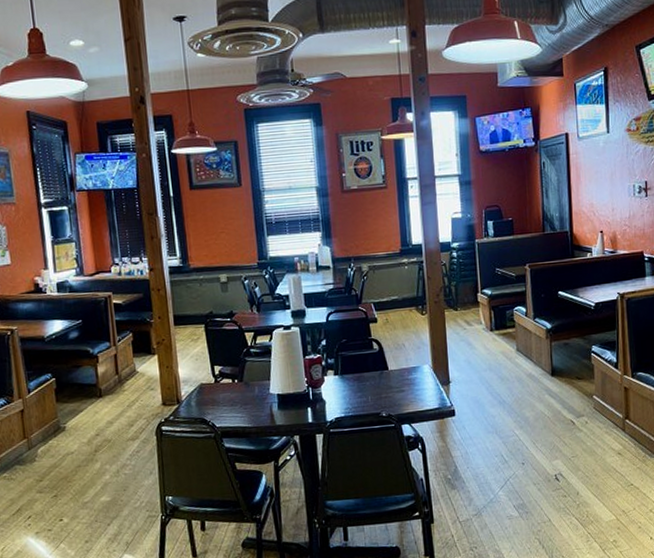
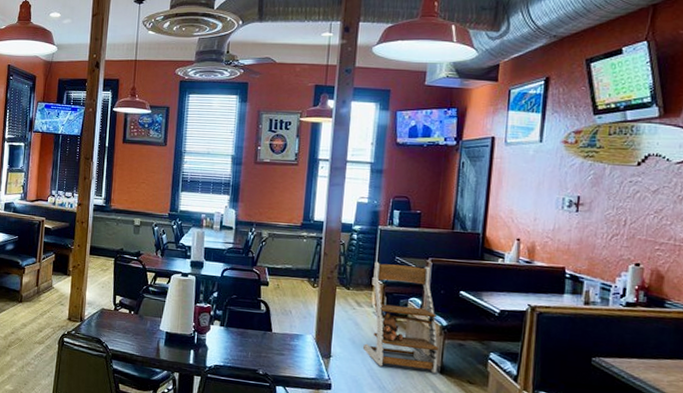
high chair: none [477,273,549,382] -> present [362,262,439,373]

